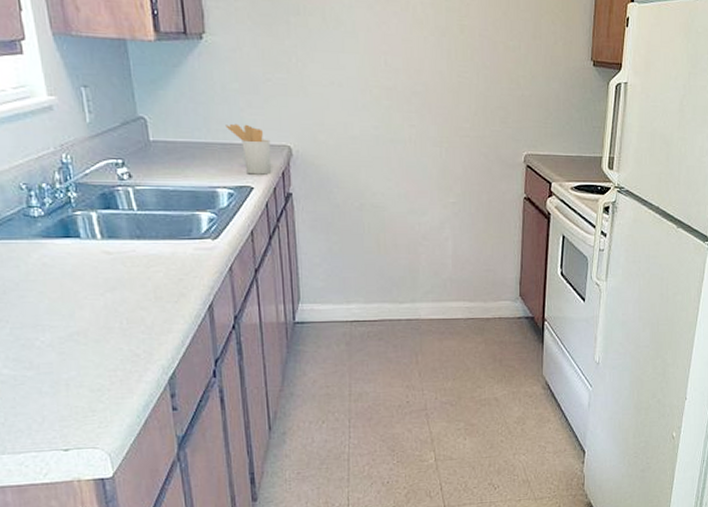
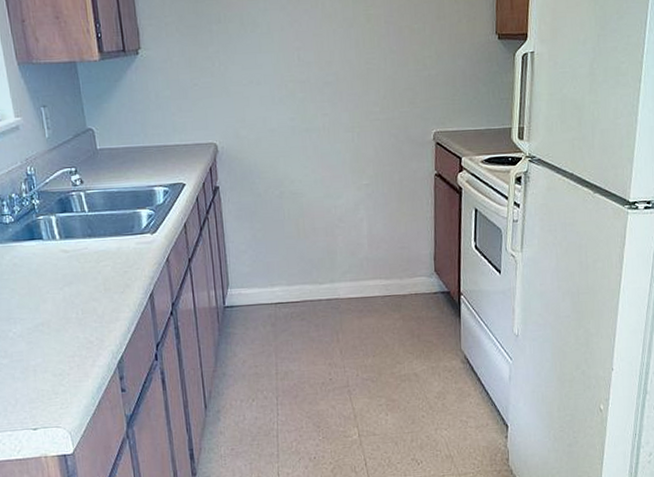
utensil holder: present [225,123,271,175] -> none [160,127,200,172]

